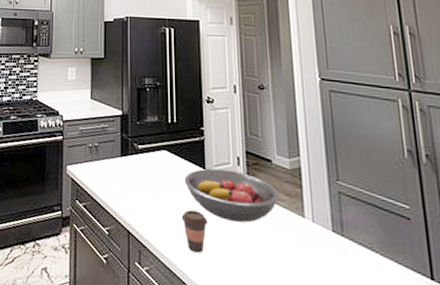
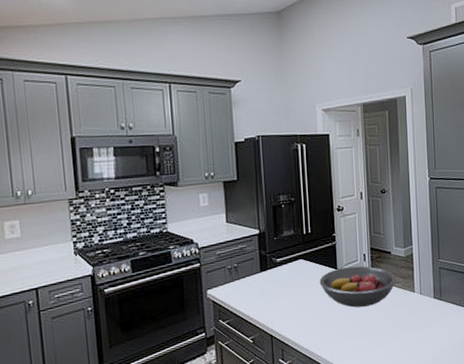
coffee cup: present [181,210,207,253] -> none [317,305,340,339]

